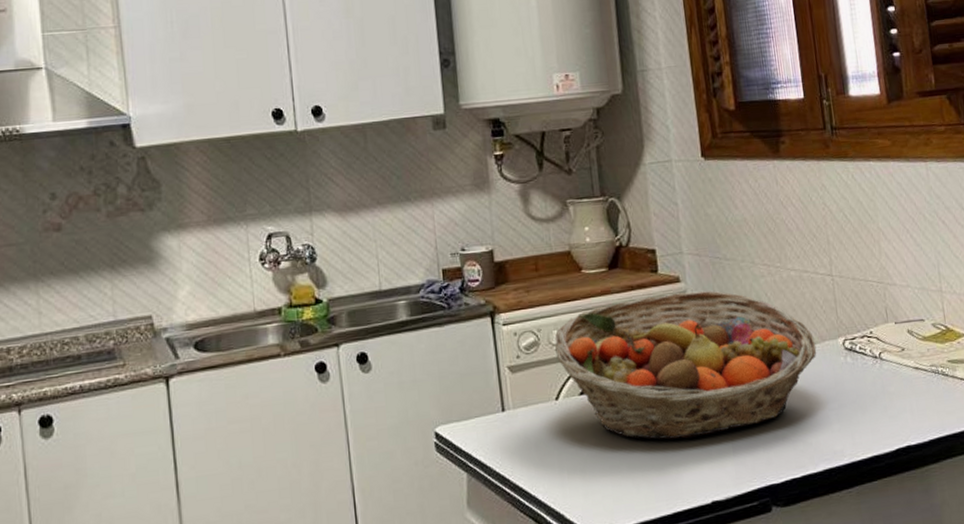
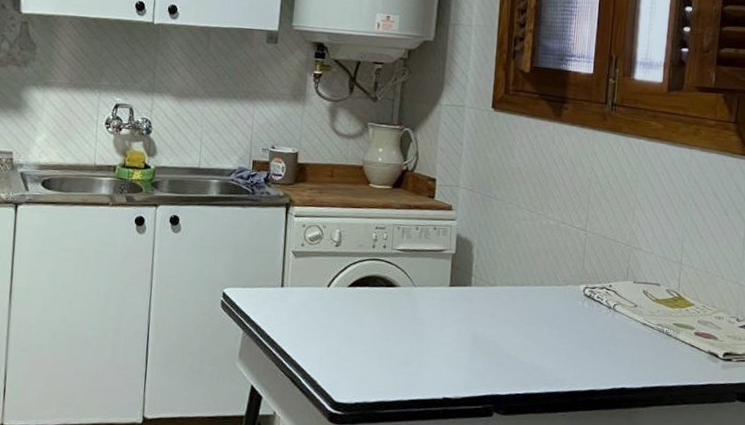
fruit basket: present [554,290,817,440] -> none [335,216,560,342]

